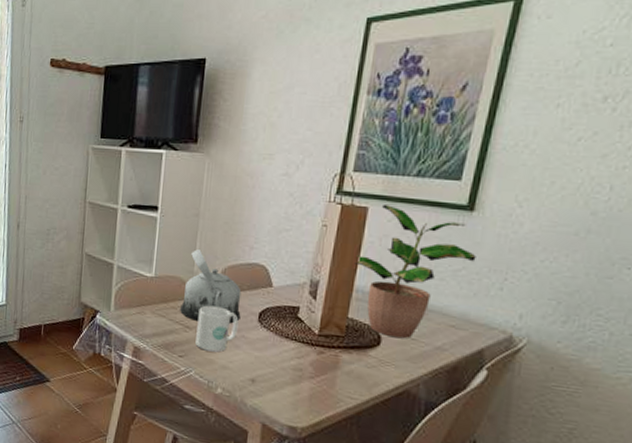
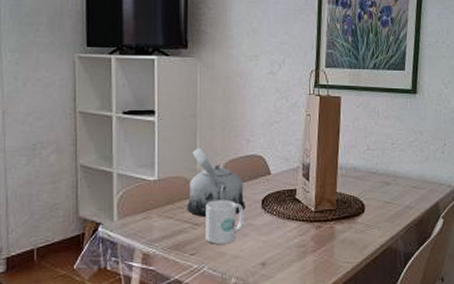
potted plant: present [354,205,476,339] -> none [336,94,423,204]

